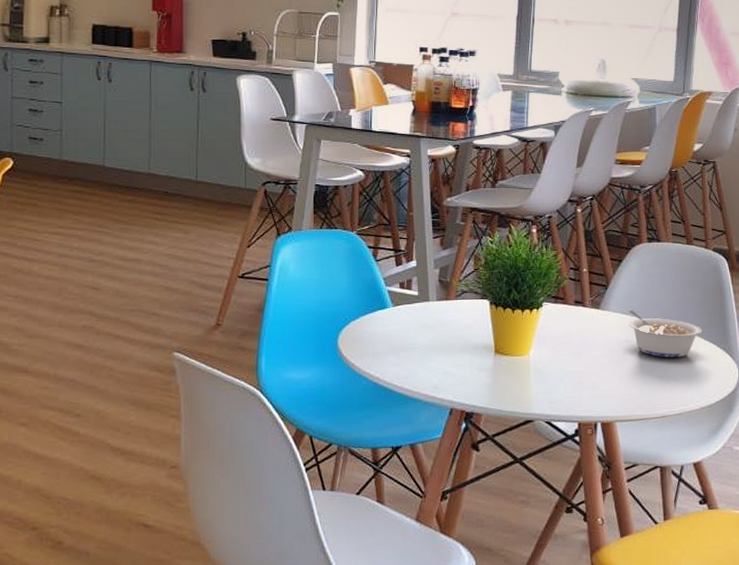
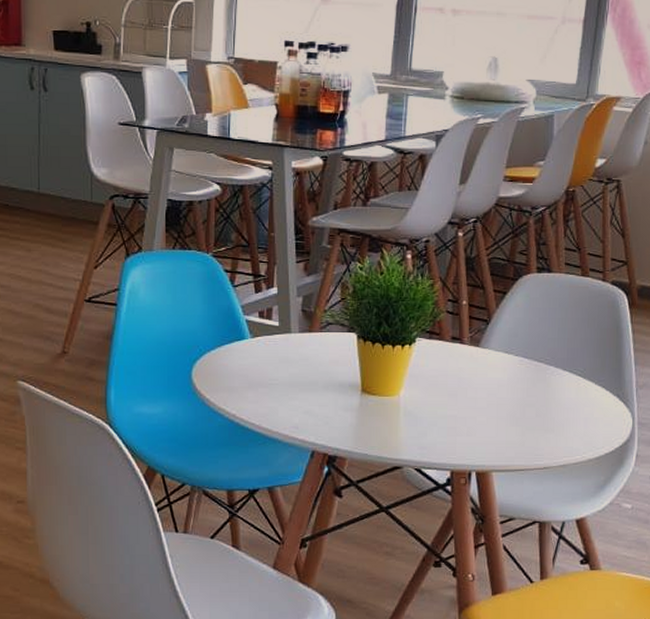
legume: present [628,310,702,358] -> none [511,349,594,404]

